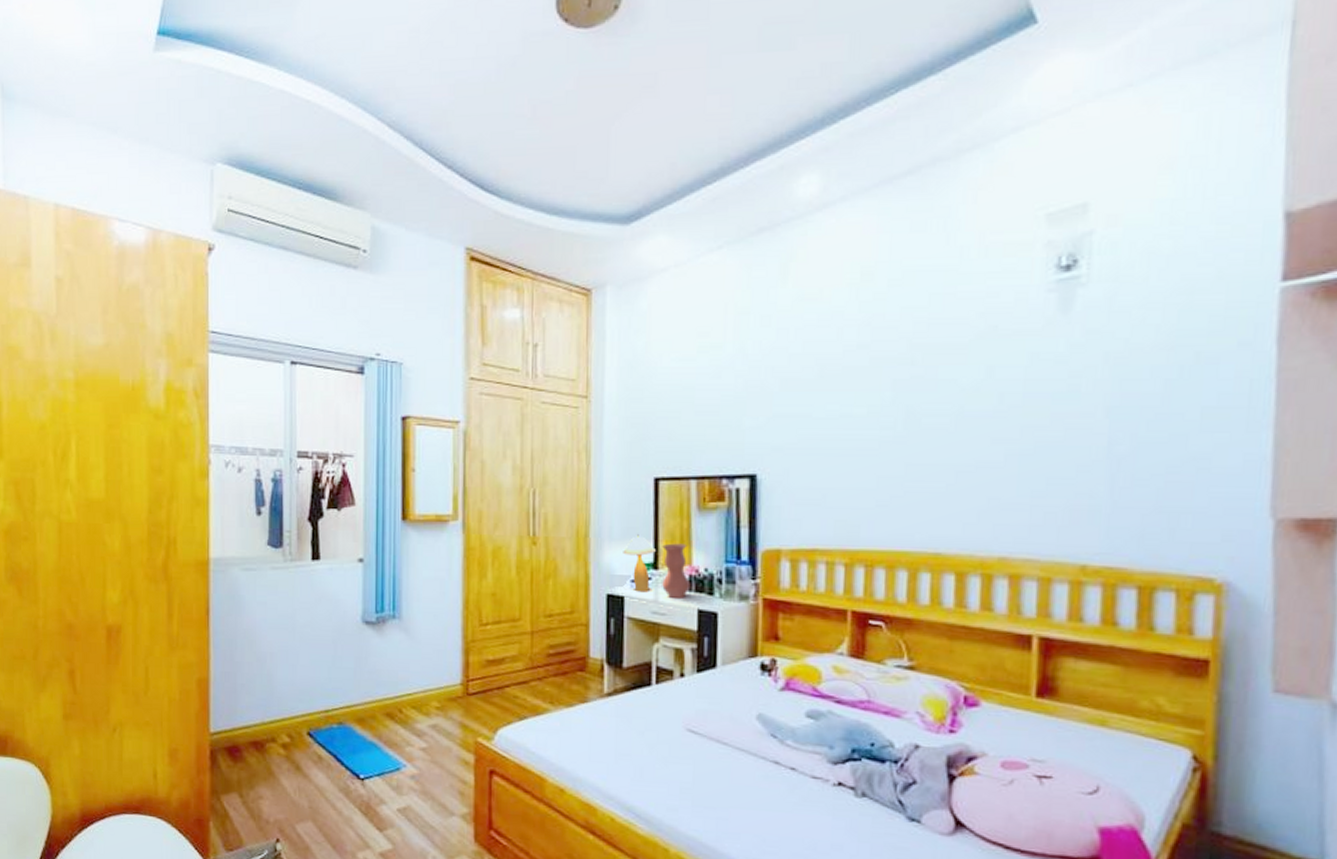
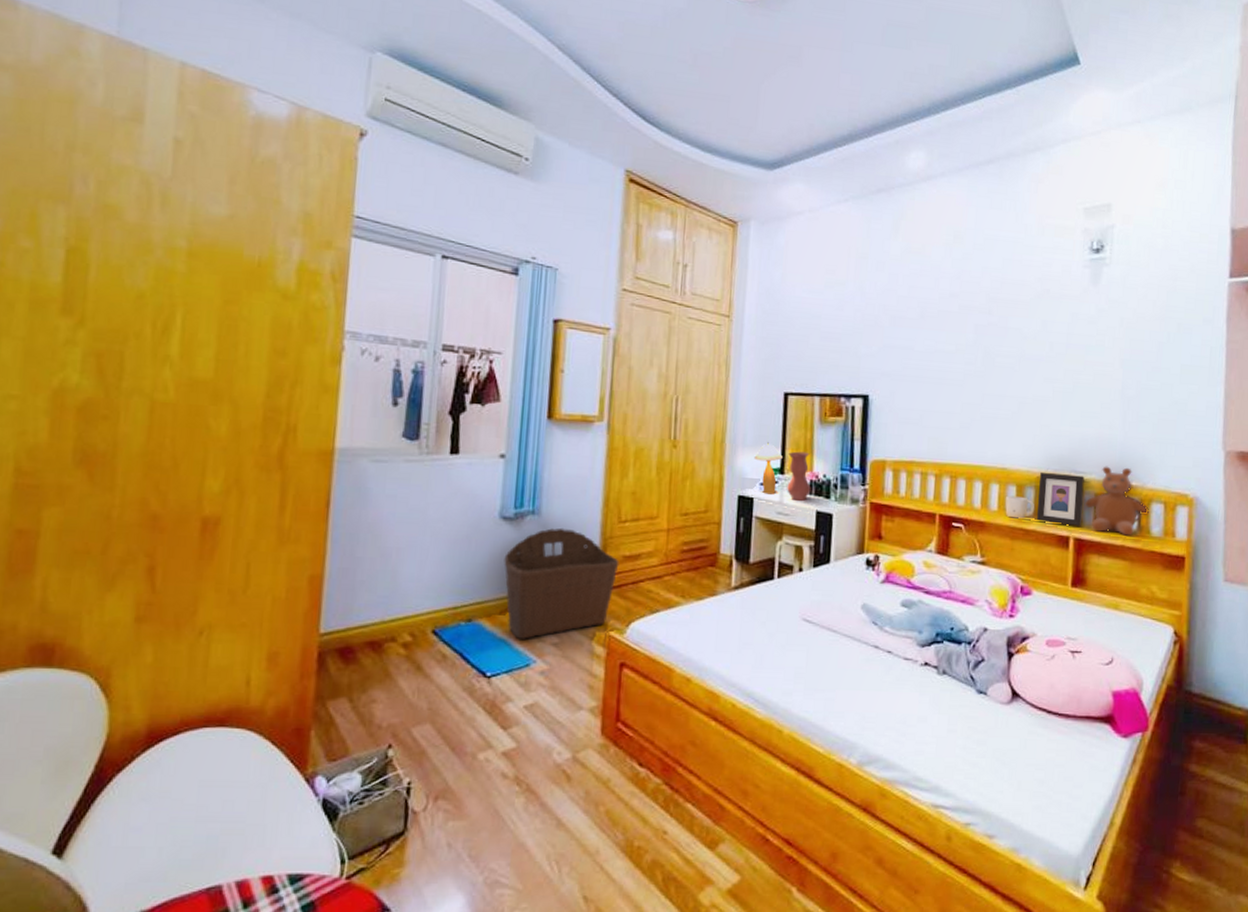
wicker basket: none [369,631,483,743] -> present [504,527,619,639]
mug: none [940,586,983,614] -> present [1005,495,1035,519]
picture frame: none [985,557,1053,623] -> present [1037,473,1084,526]
teddy bear: none [1053,545,1152,634] -> present [1084,466,1149,536]

